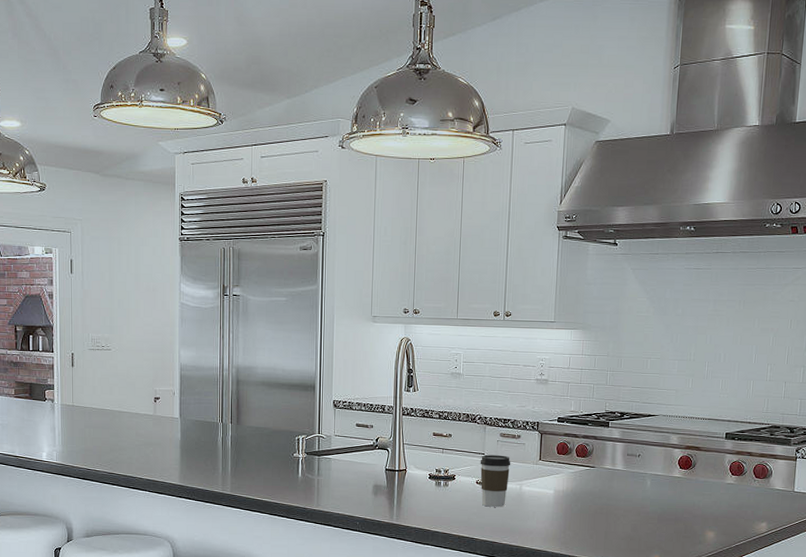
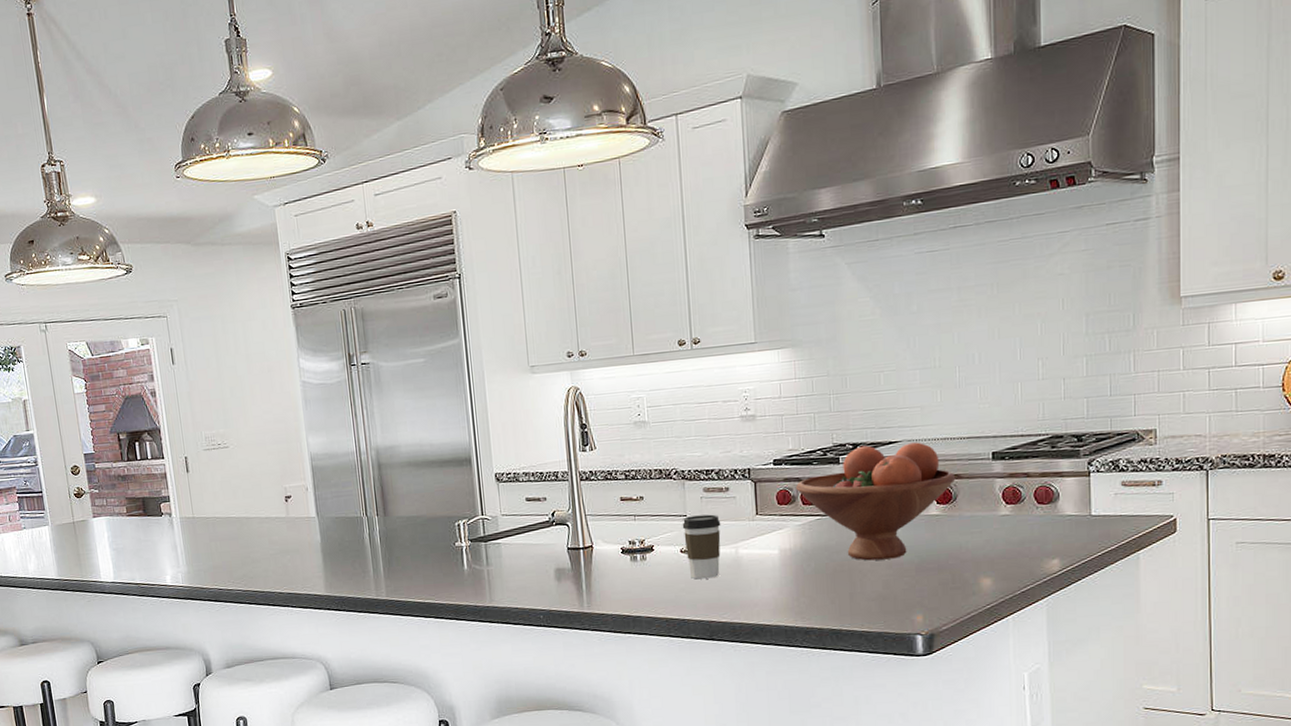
fruit bowl: none [573,415,697,508] -> present [796,442,956,561]

